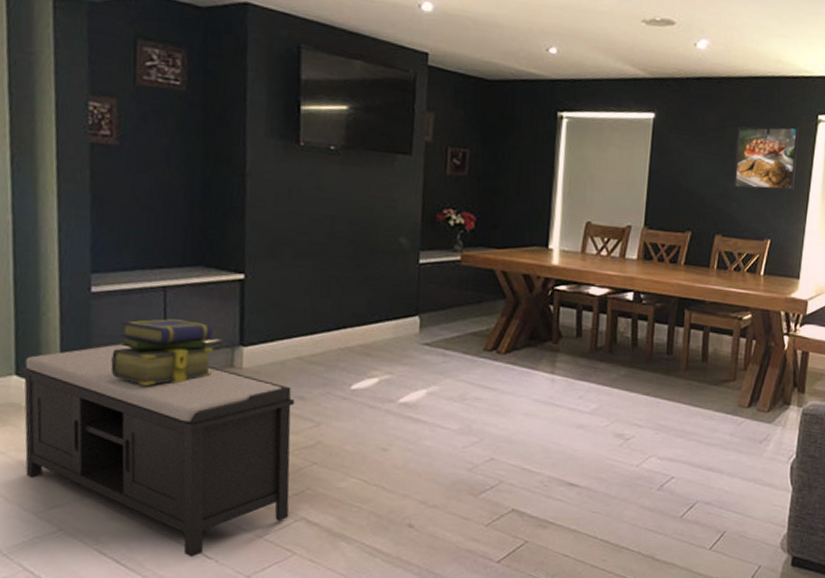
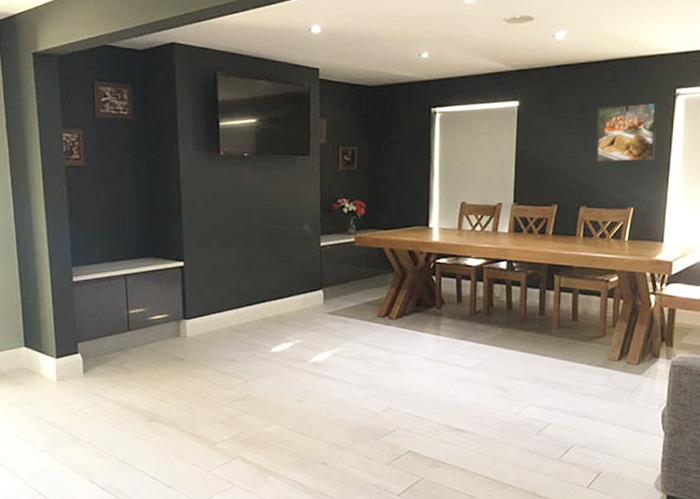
bench: present [21,343,295,557] -> none [28,321,228,487]
stack of books: present [110,319,213,386] -> none [90,300,165,353]

